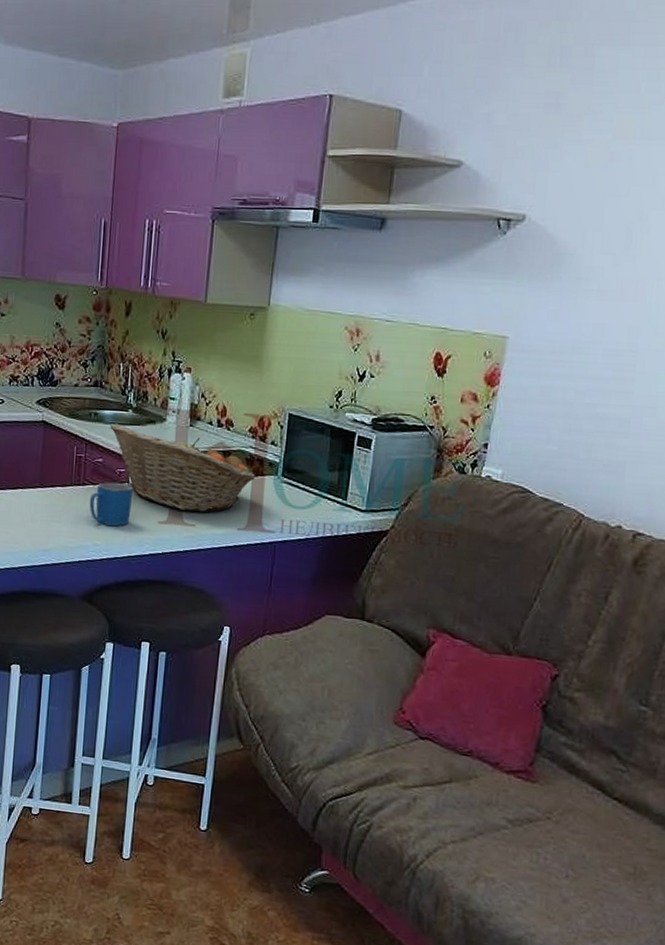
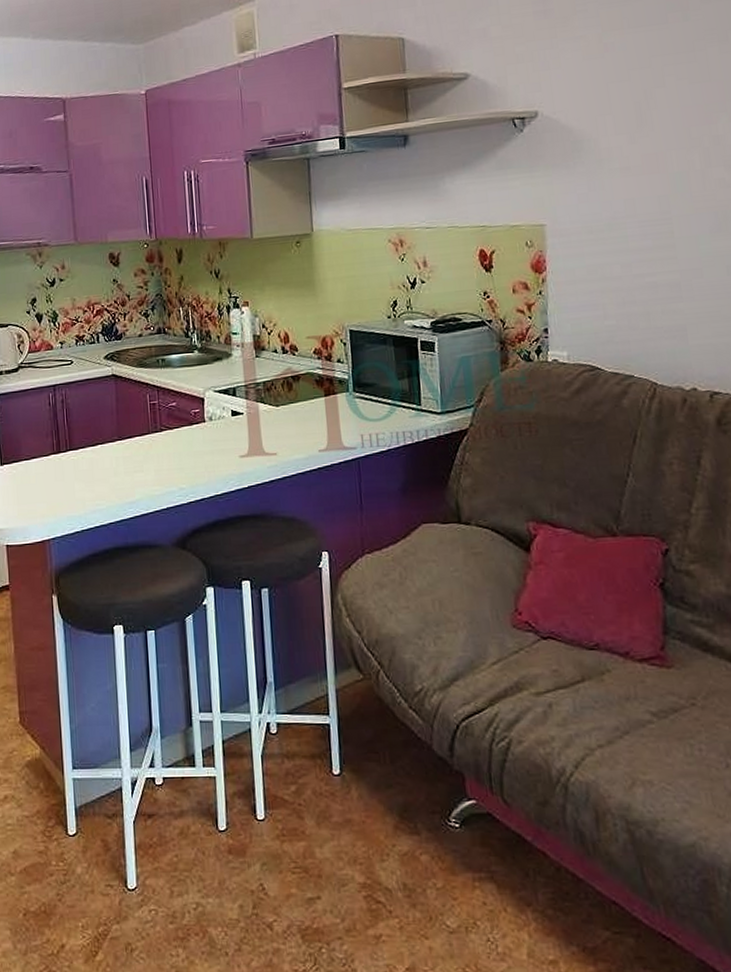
mug: present [89,482,133,527] -> none [168,423,211,468]
fruit basket: present [110,423,255,512] -> none [178,365,327,441]

